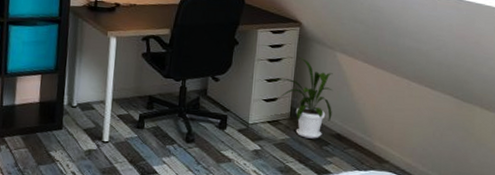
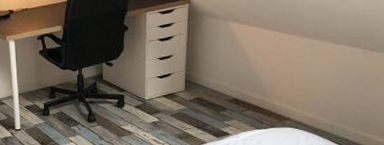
house plant: present [271,56,333,139] -> none [164,32,228,106]

